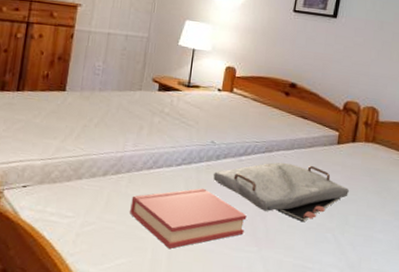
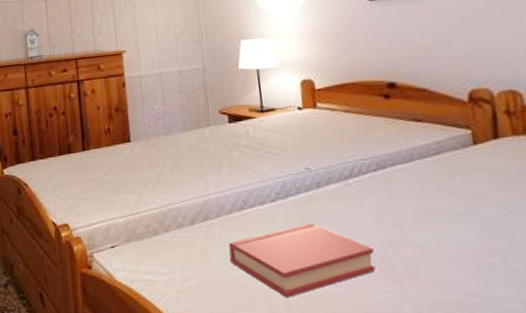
serving tray: present [213,162,350,222] -> none [317,176,509,248]

